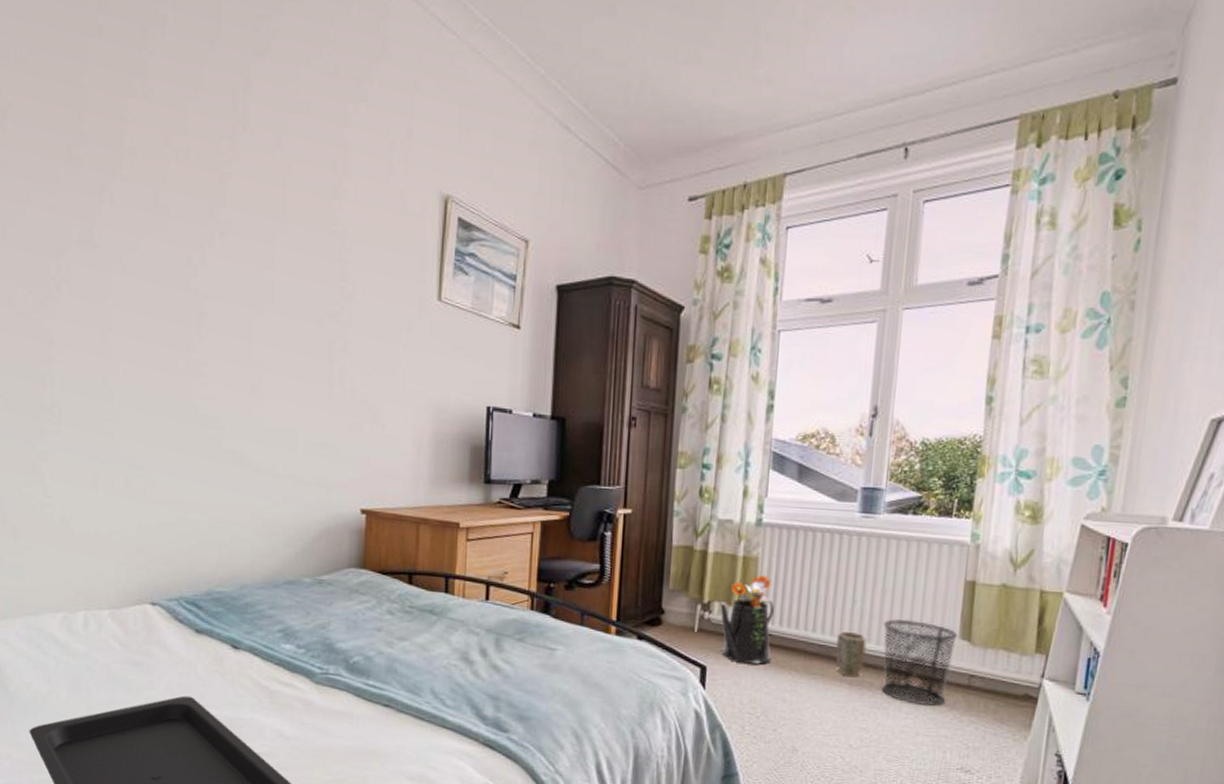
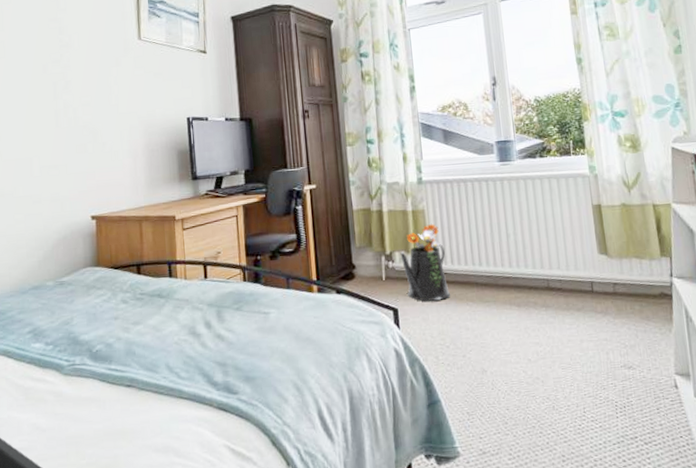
plant pot: present [835,631,867,676] -> none [499,260,527,299]
waste bin: present [882,618,959,707] -> none [535,243,598,316]

